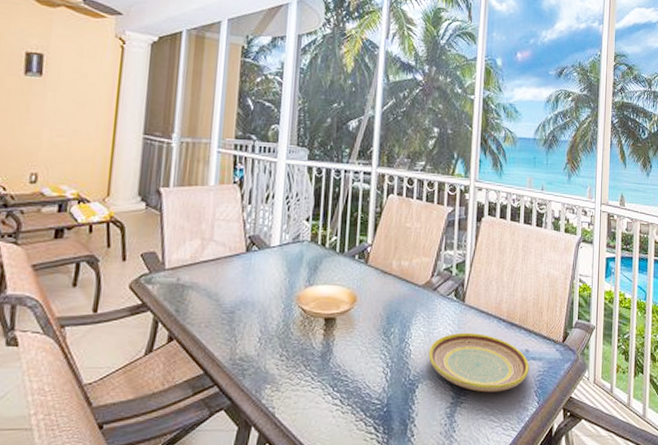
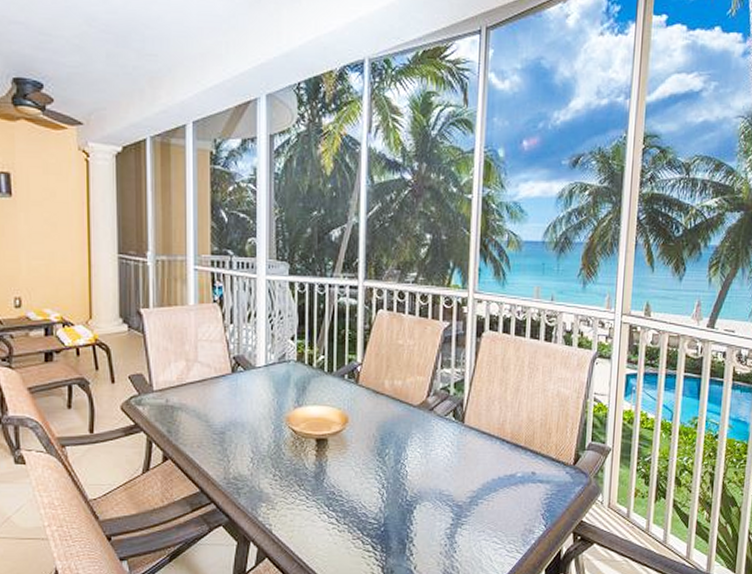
plate: present [428,332,529,393] -> none [426,454,536,515]

